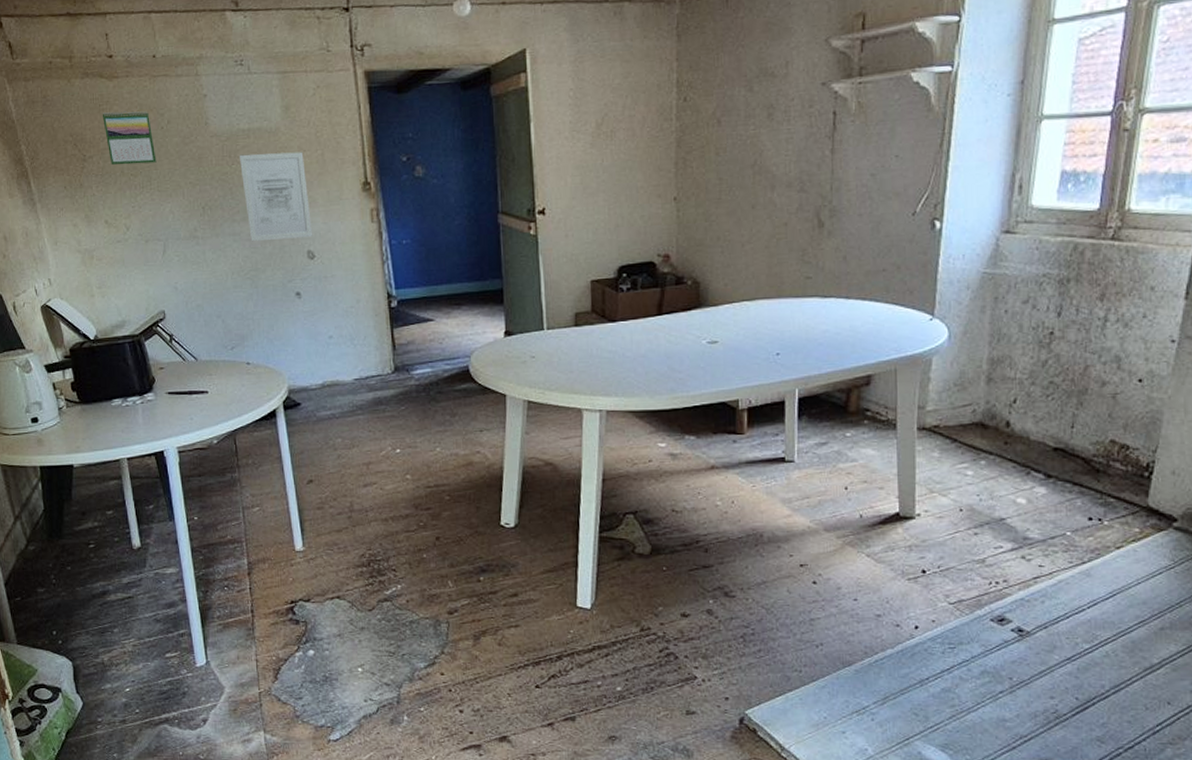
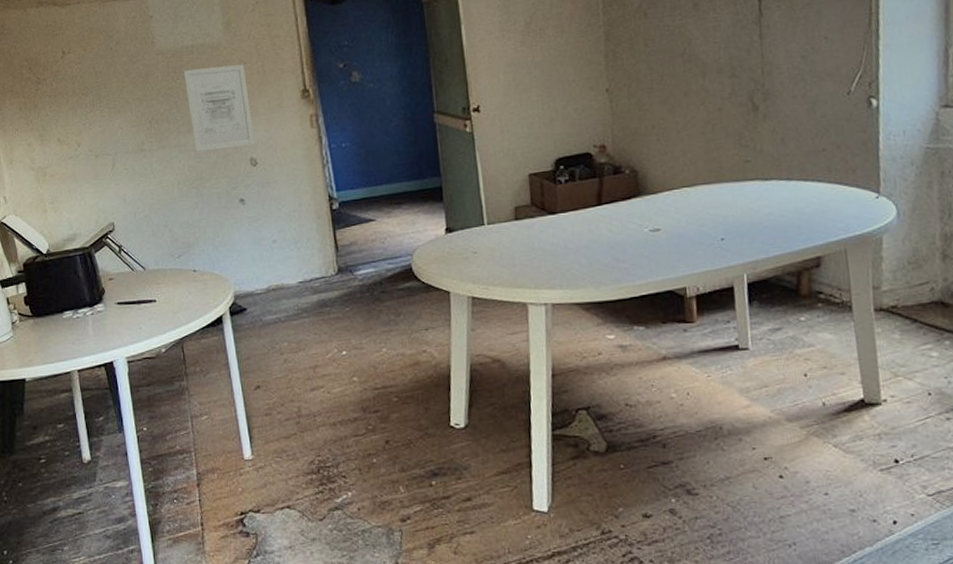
calendar: present [102,111,157,166] -> none [55,34,106,87]

